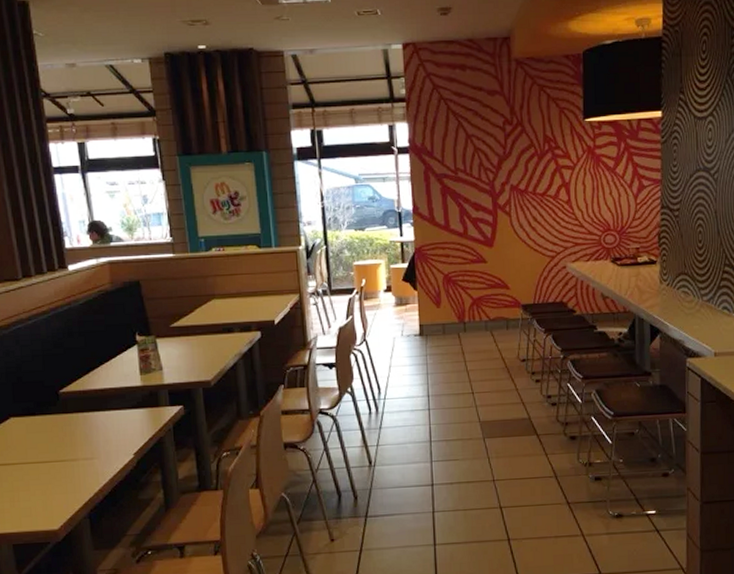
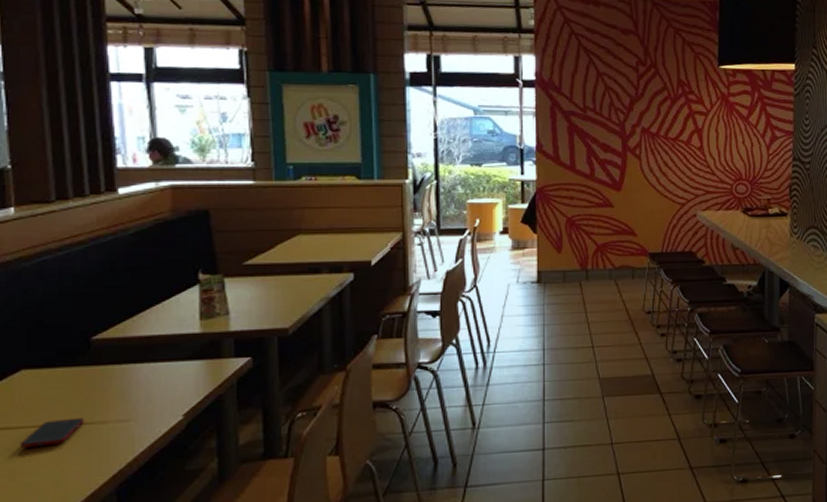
cell phone: none [16,456,60,480] -> present [21,417,85,448]

